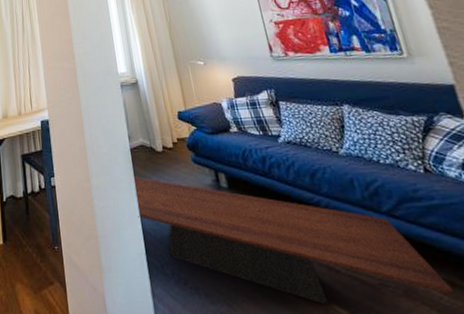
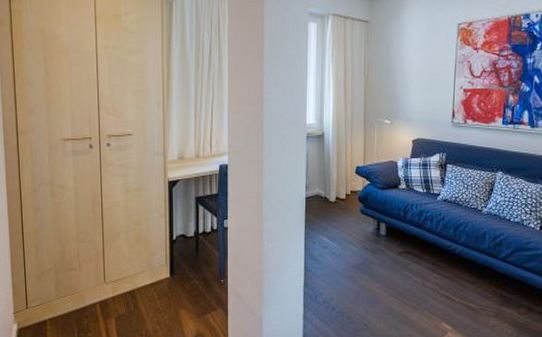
coffee table: present [134,176,454,305] -> none [302,222,529,323]

